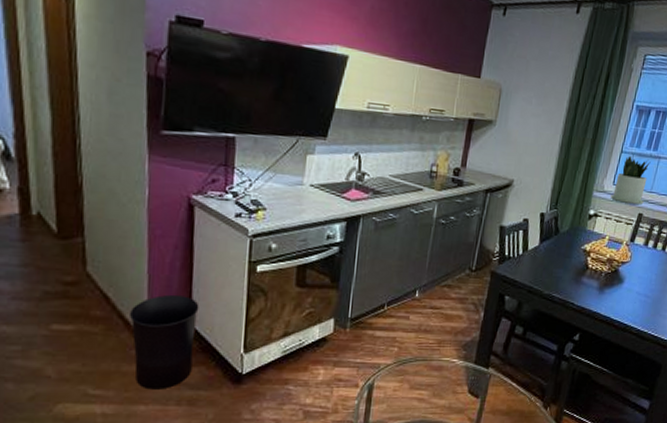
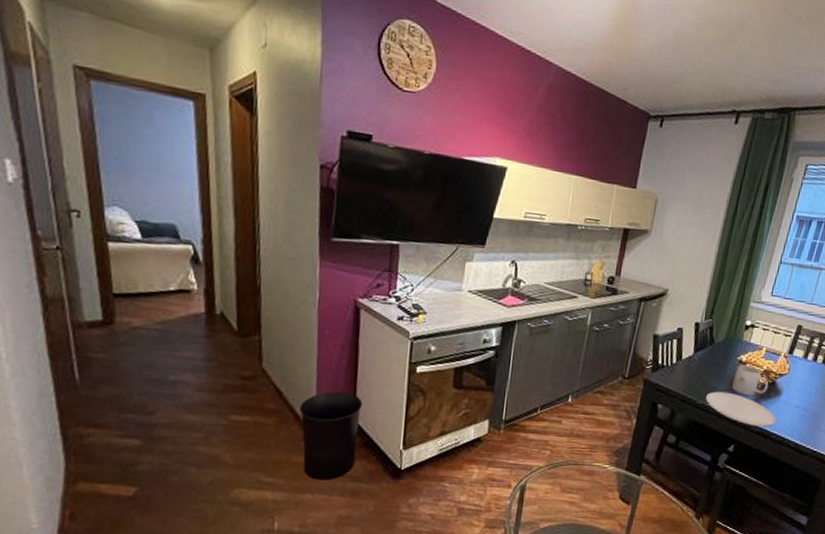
plate: none [552,281,619,314] -> present [706,391,776,427]
mug: none [577,254,612,285] -> present [732,365,769,397]
planter: present [609,155,651,205] -> none [767,266,811,317]

